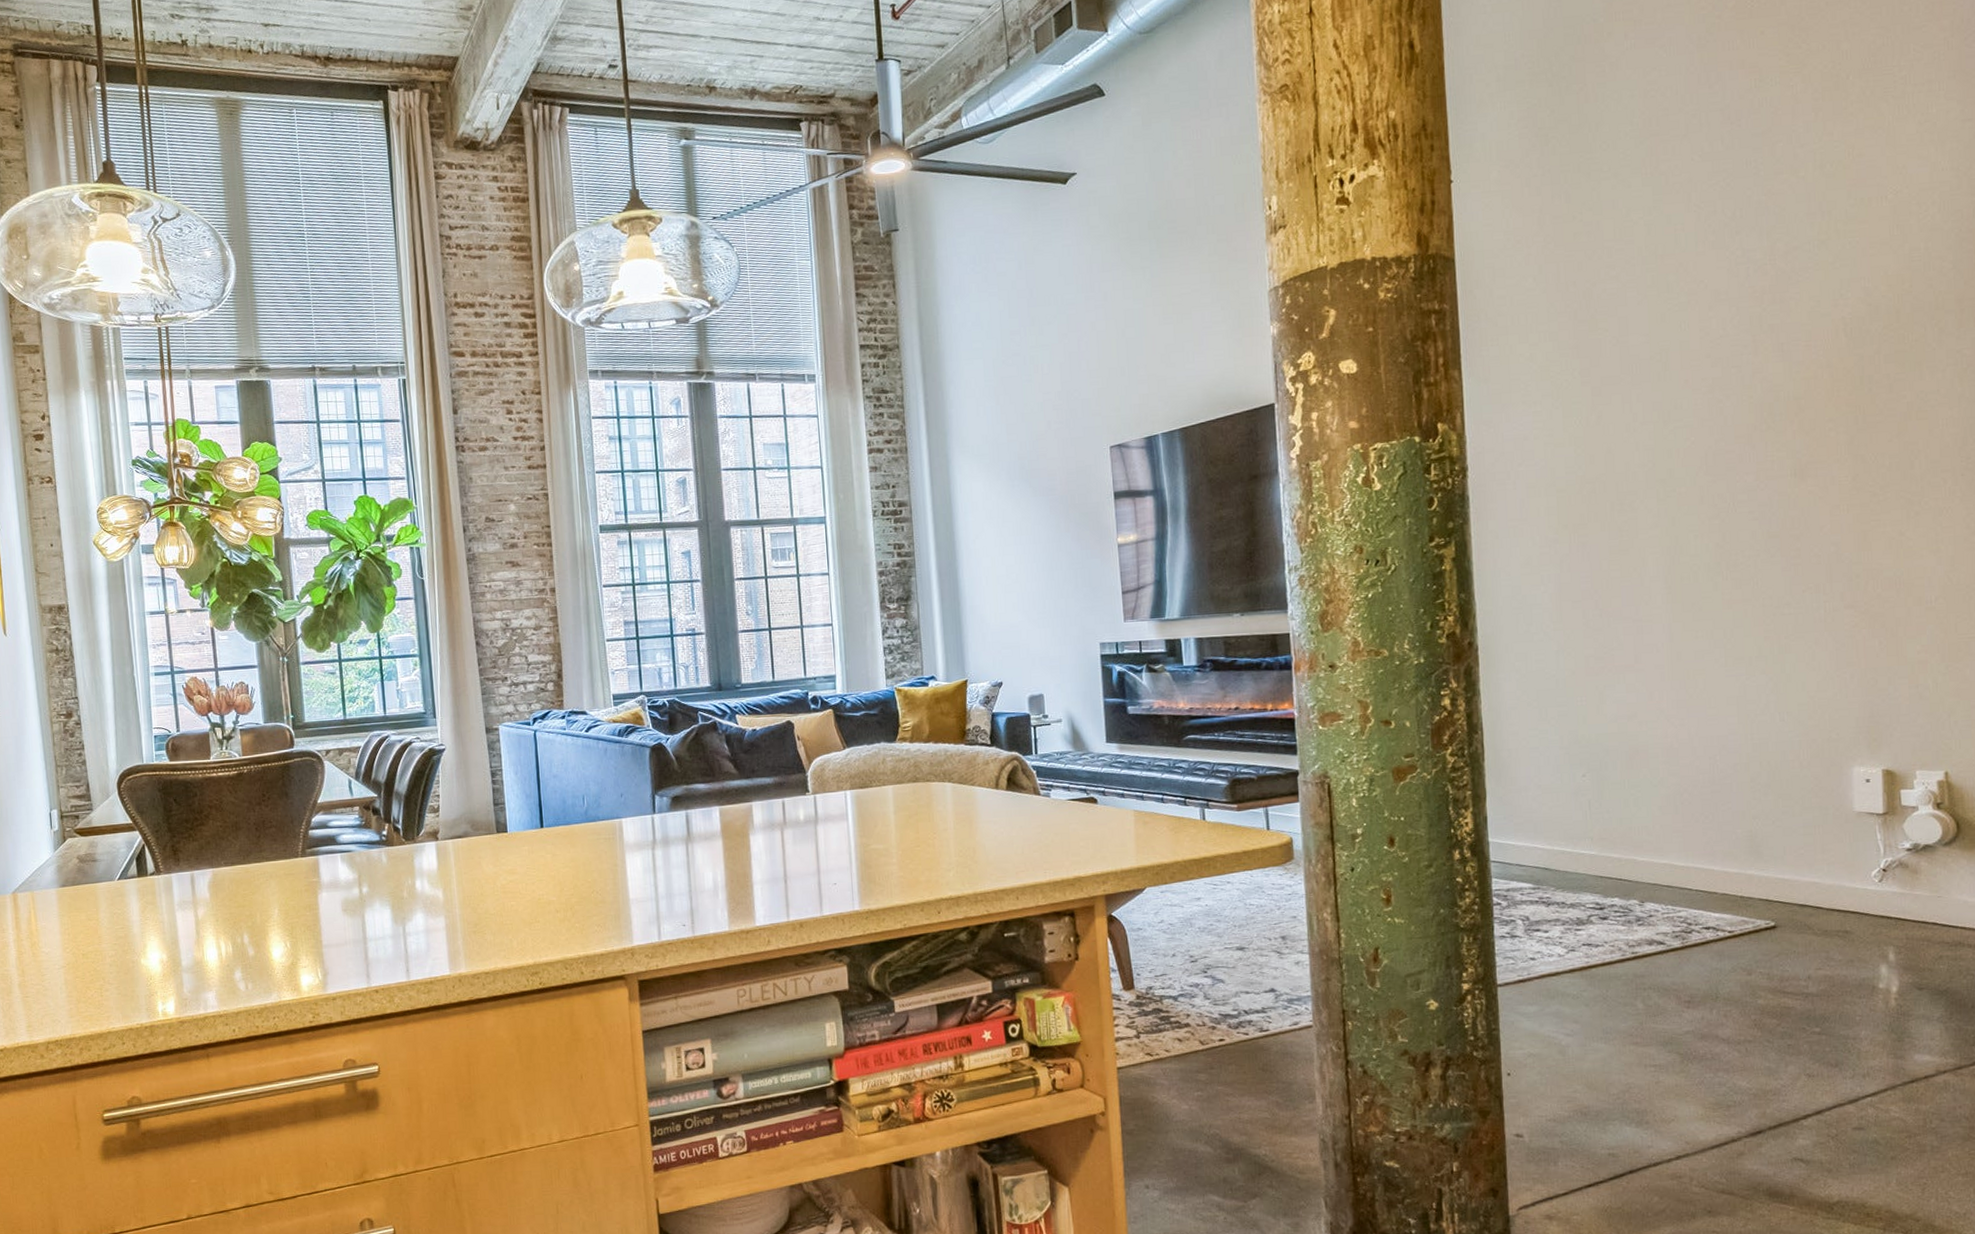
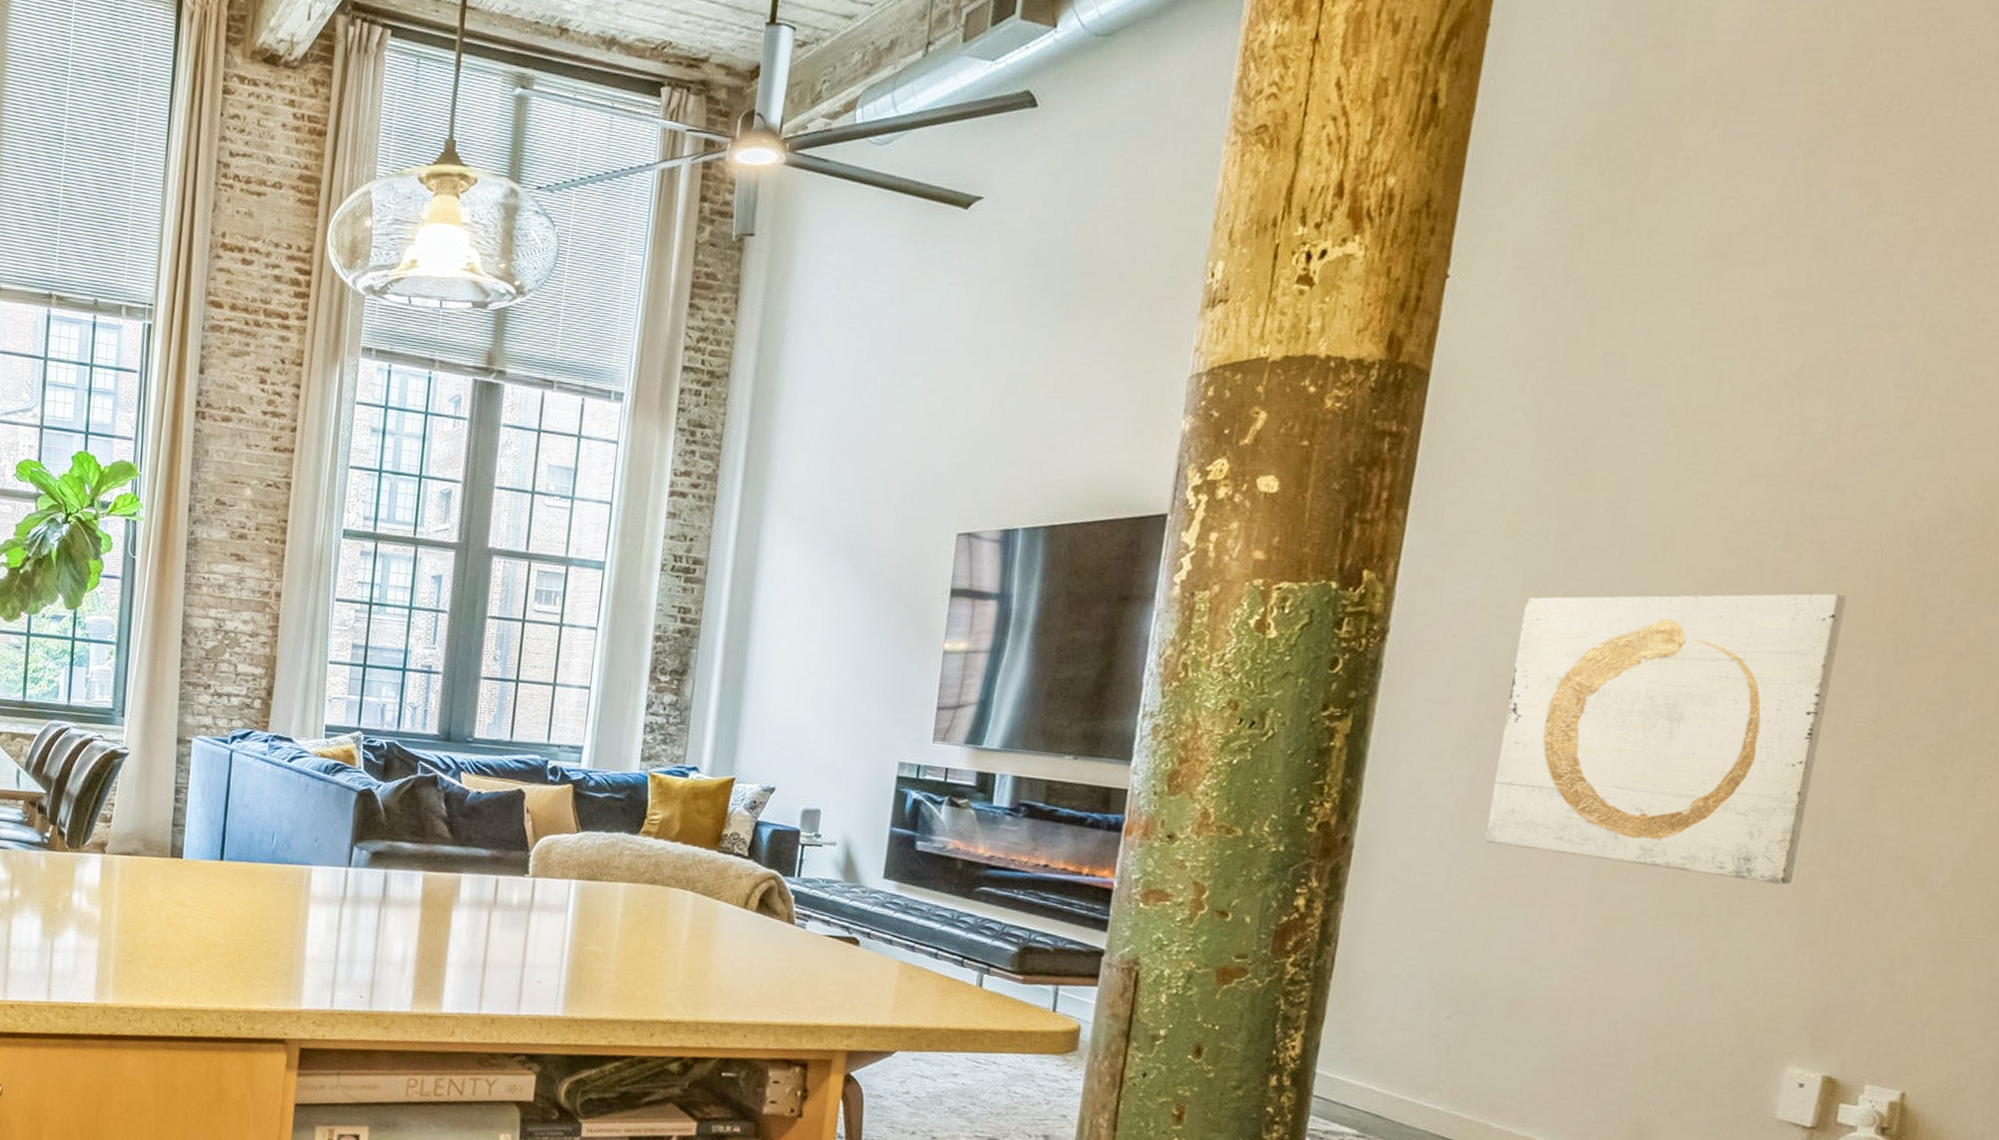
wall art: none [1568,382,1821,627] -> present [1485,593,1847,885]

